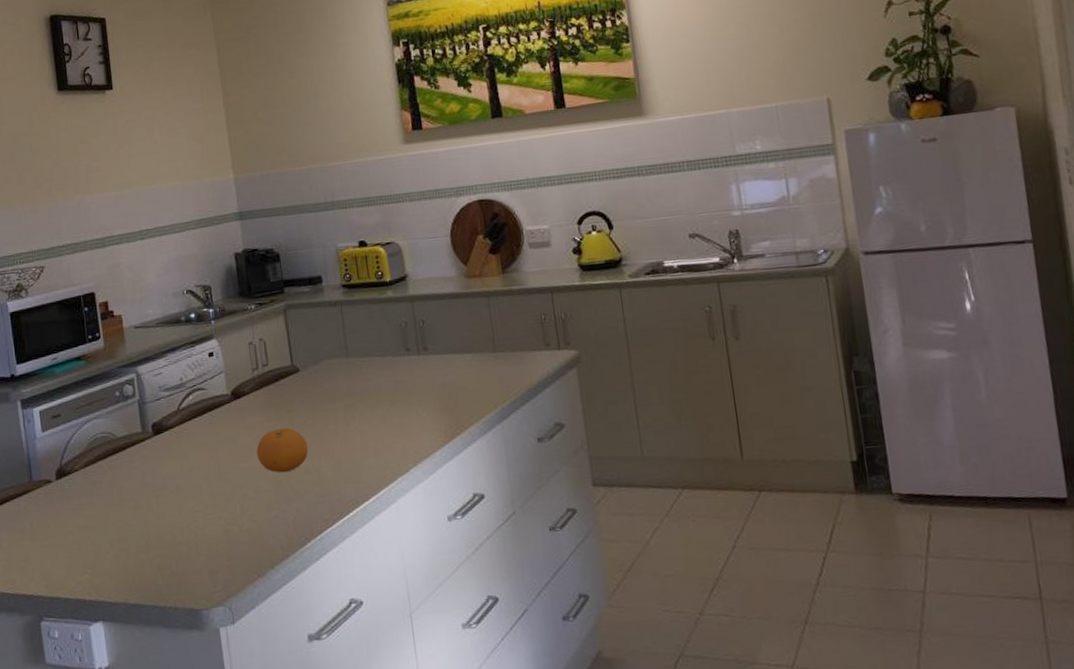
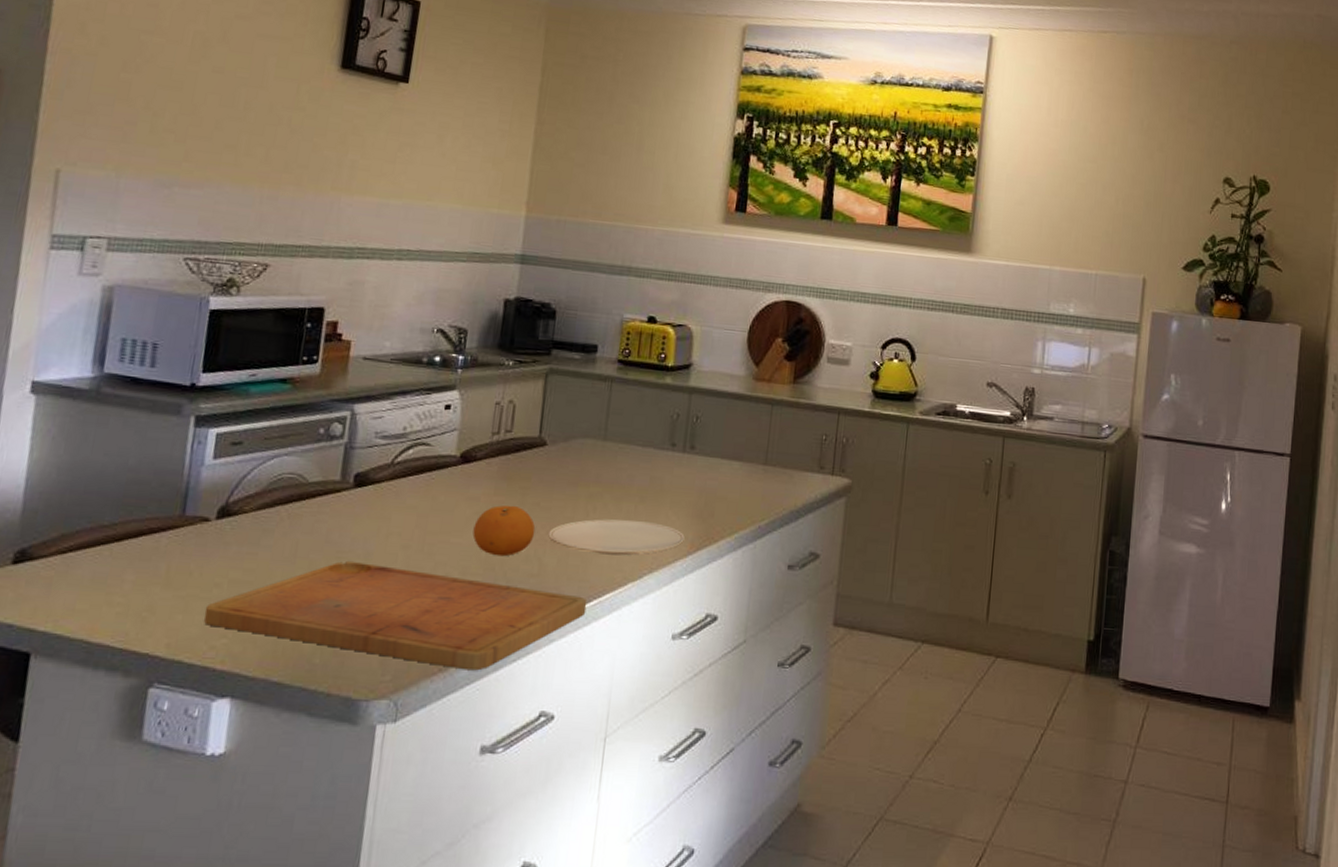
cutting board: none [66,495,368,573] -> present [204,560,588,671]
plate: none [319,421,438,457] -> present [548,519,685,556]

